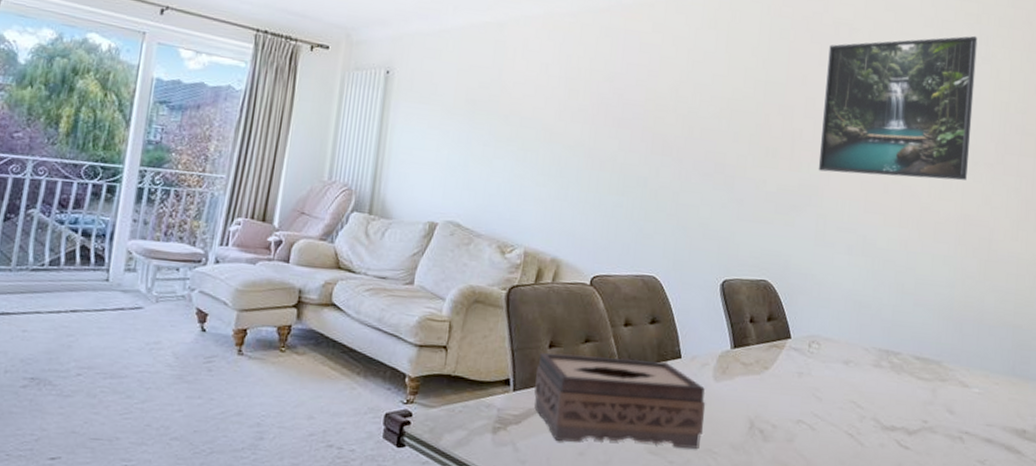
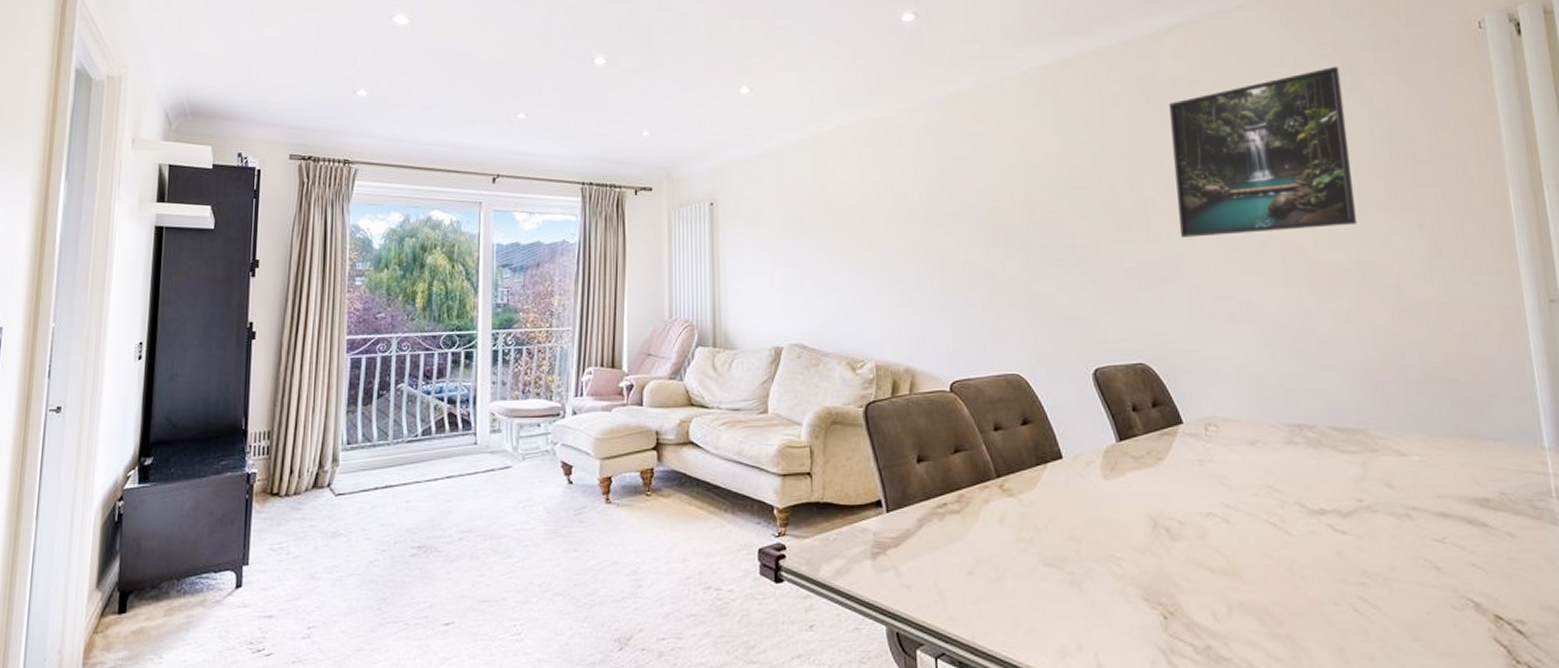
tissue box: present [534,352,706,449] -> none [908,464,1100,561]

